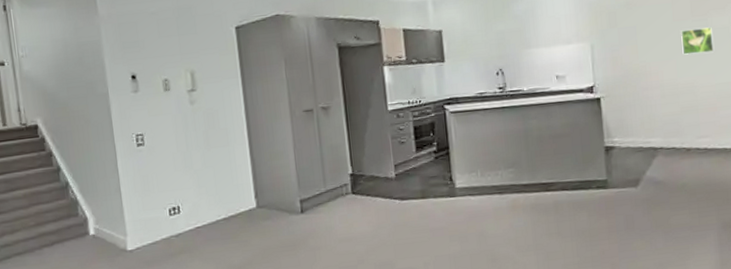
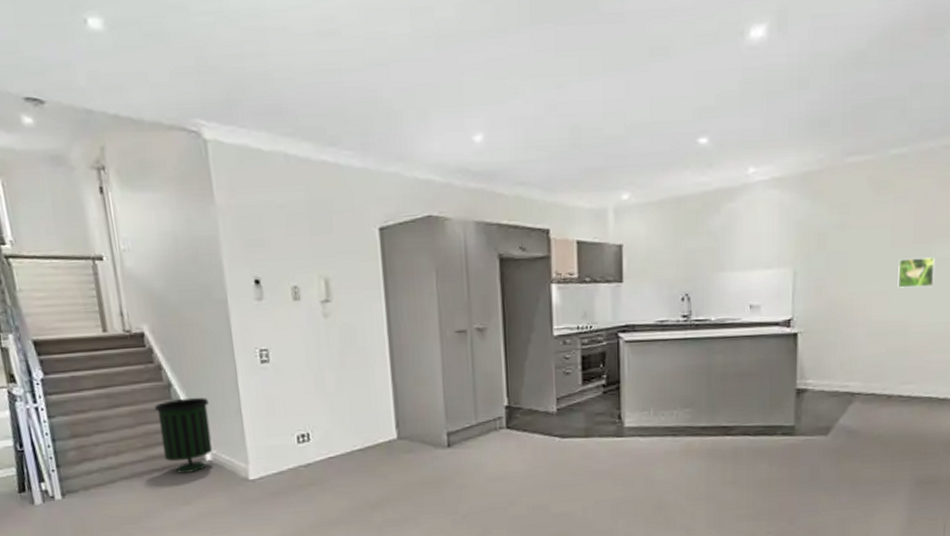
trash can: none [45,178,96,248] -> present [154,397,213,473]

